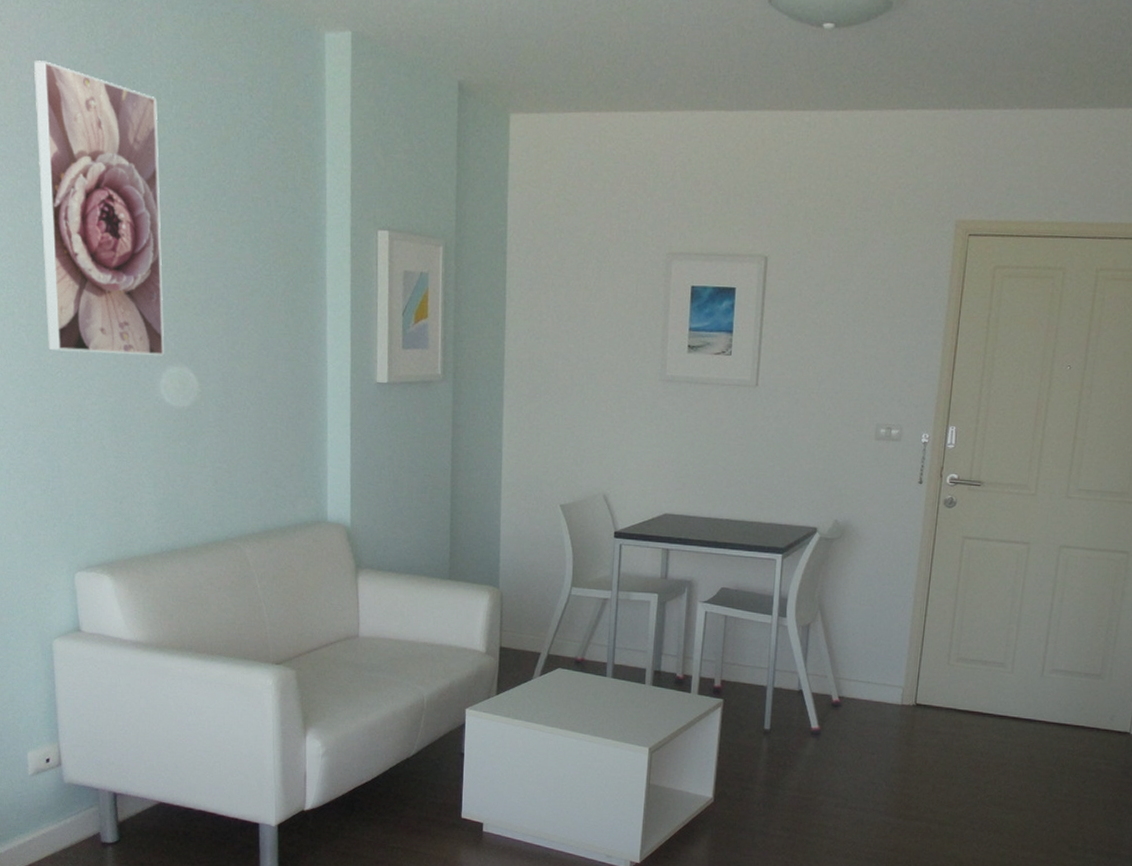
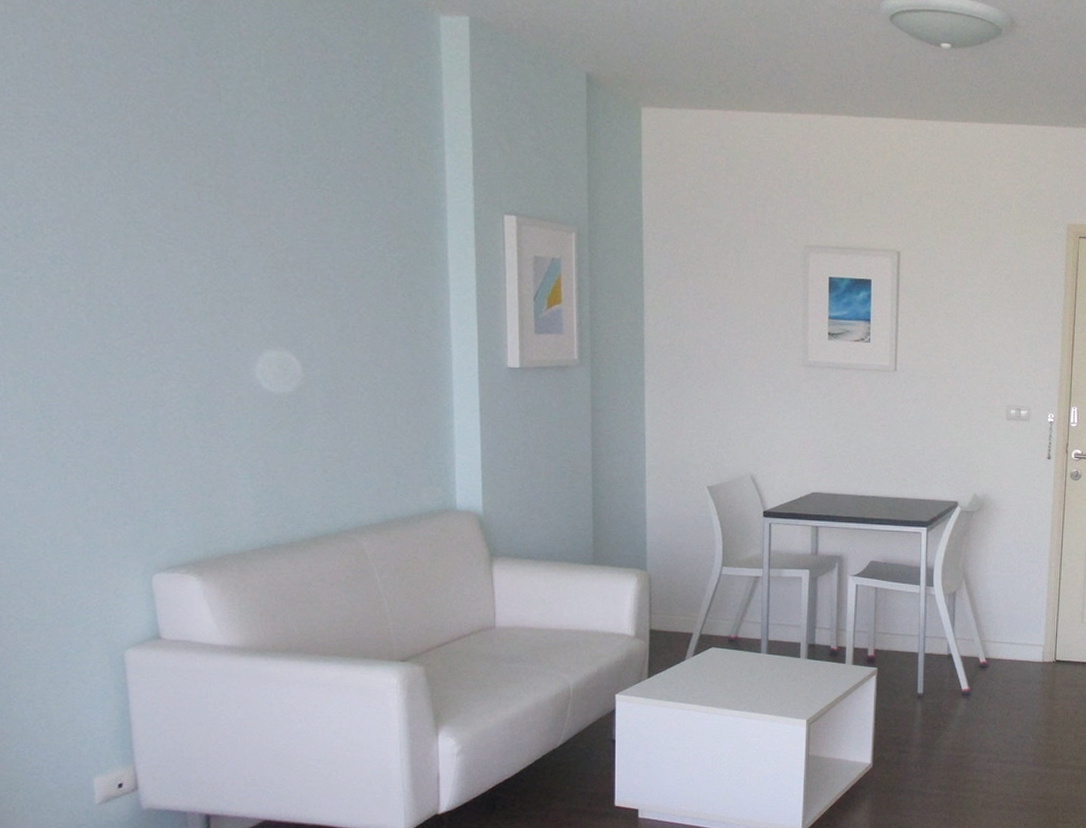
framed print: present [34,60,164,355] -> none [92,20,260,339]

